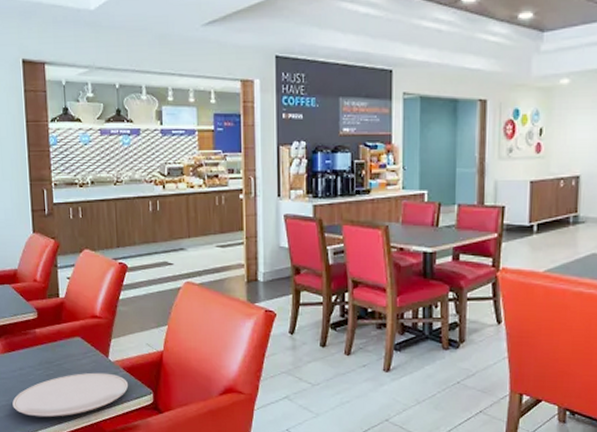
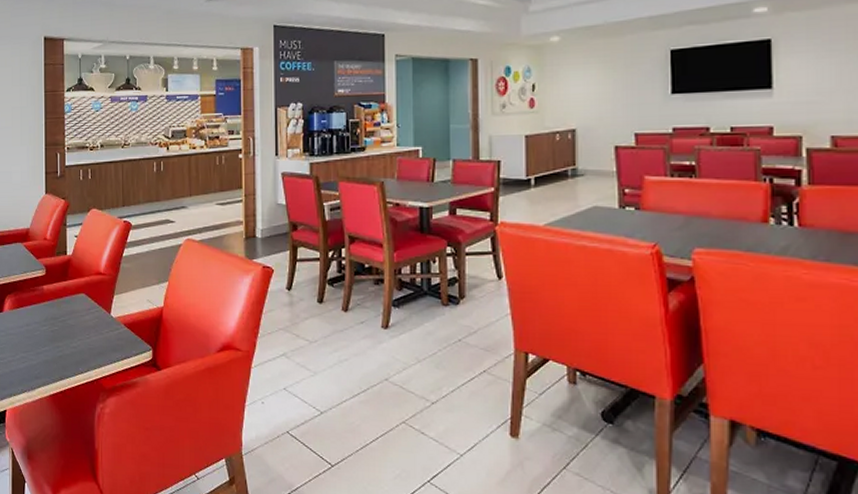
plate: present [12,372,129,418] -> none [18,328,129,374]

